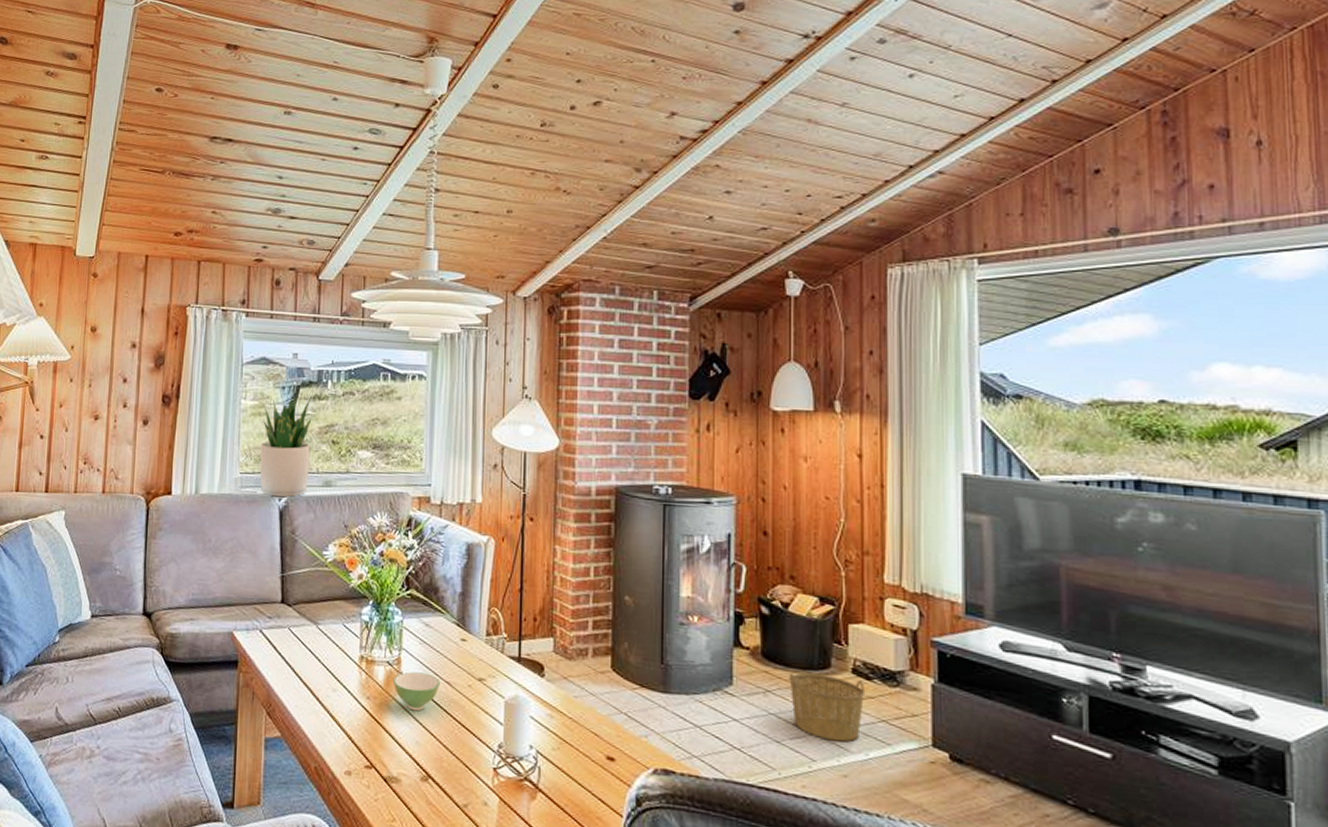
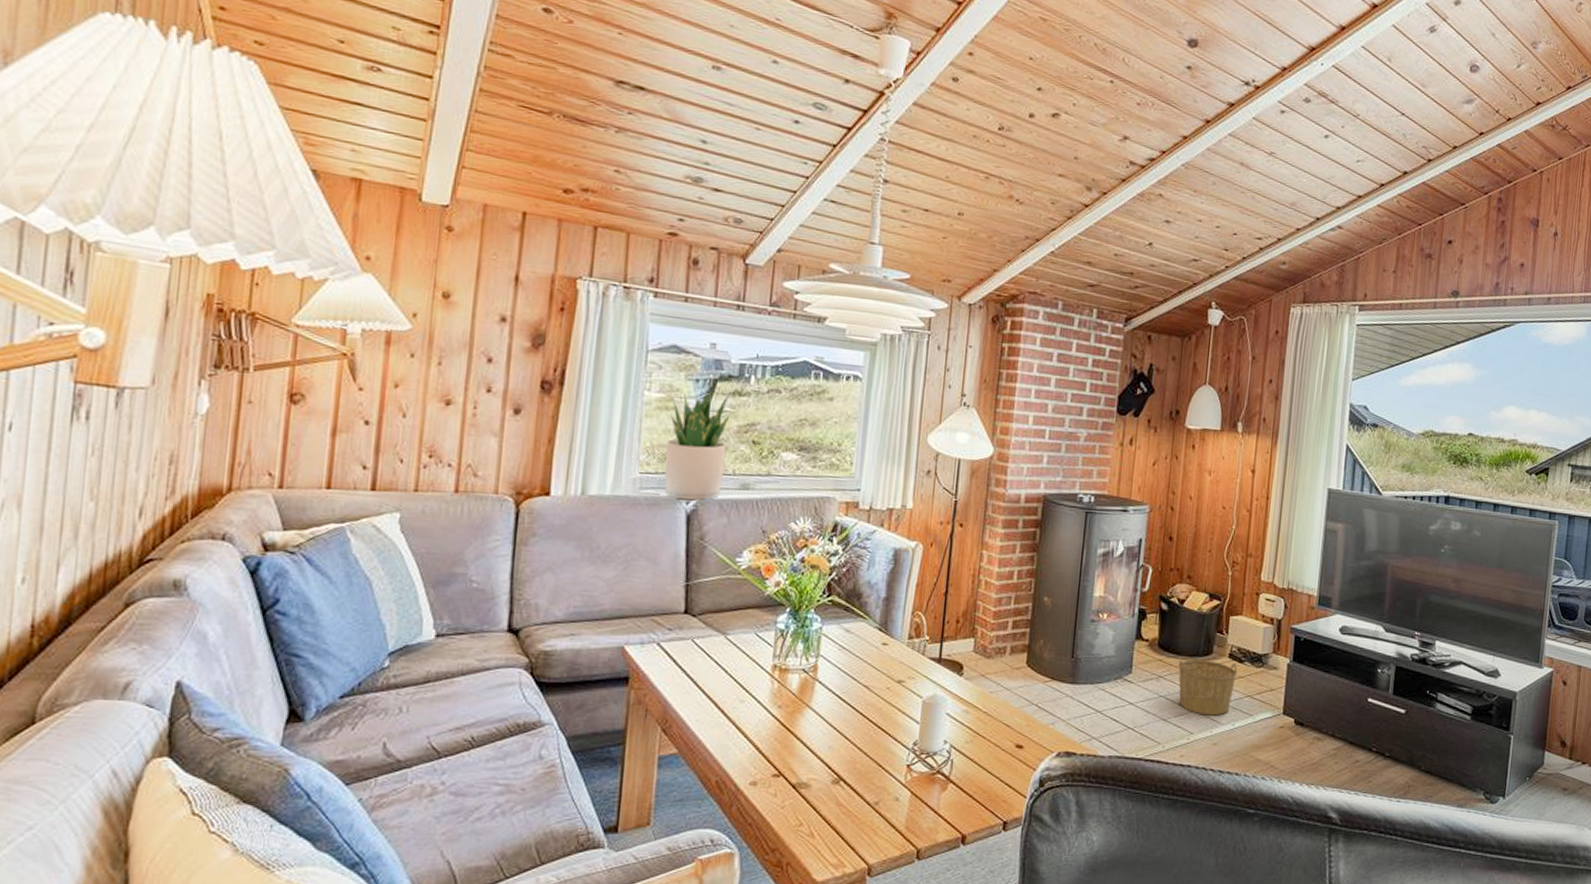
bowl: present [392,672,440,712] -> none [807,678,858,717]

